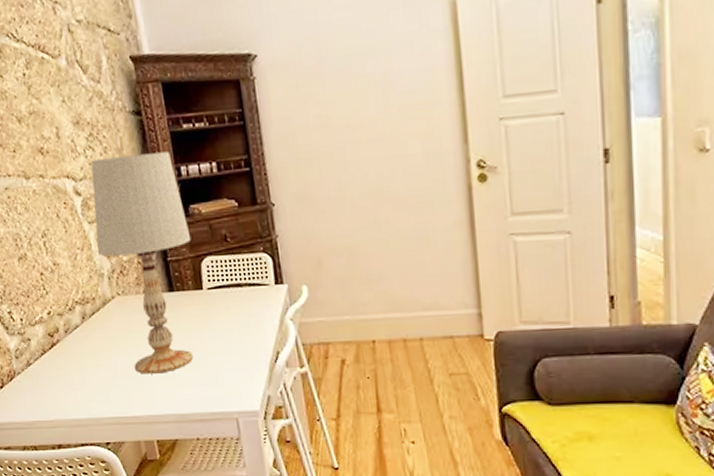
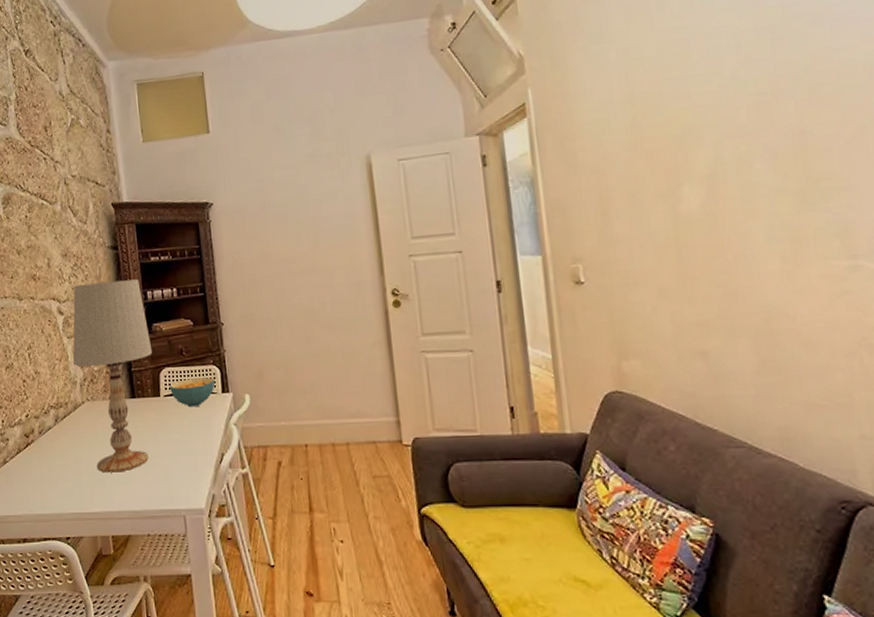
cereal bowl: none [213,267,267,301] -> present [170,377,215,408]

